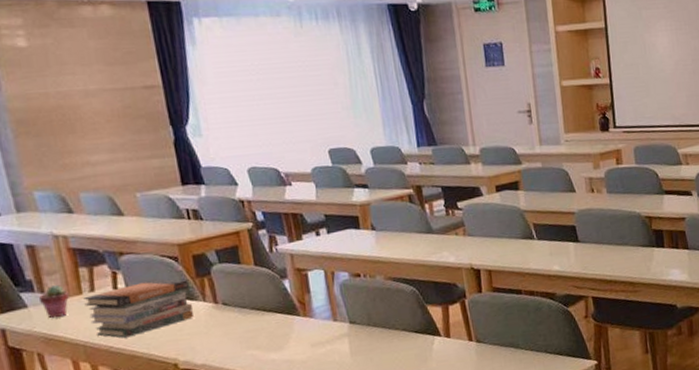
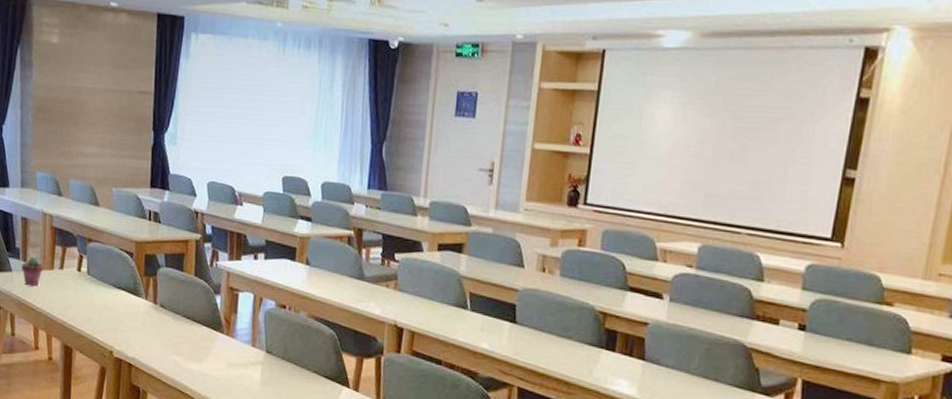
book stack: present [83,279,194,338] -> none [53,269,137,317]

